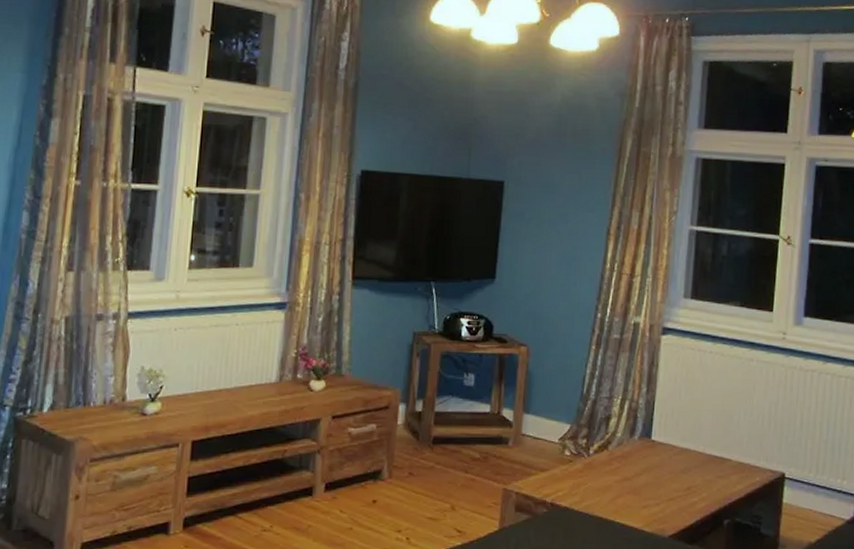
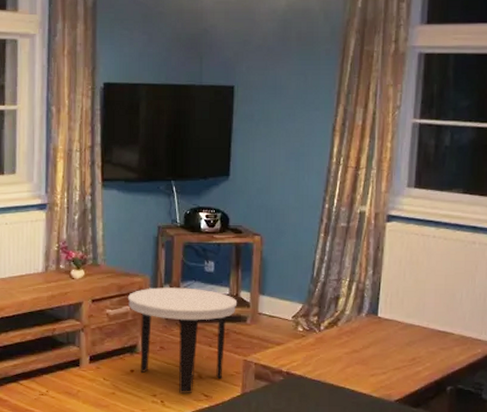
side table: none [374,403,499,529] -> present [127,287,238,394]

